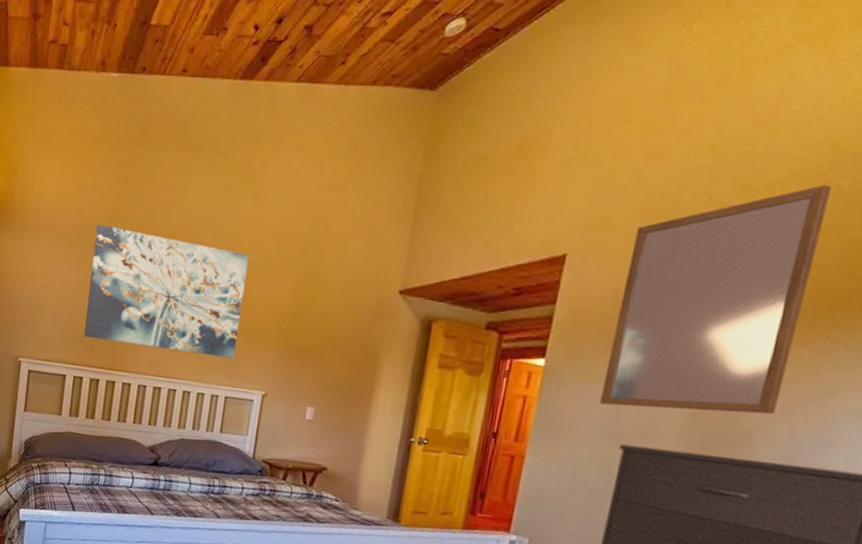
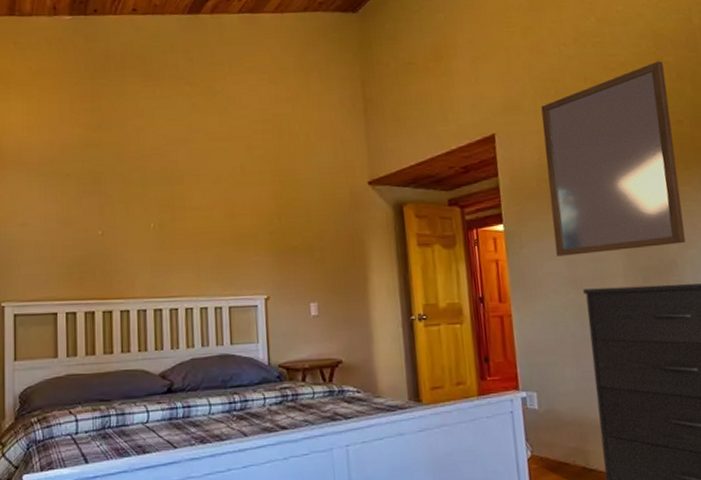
wall art: present [84,224,249,359] -> none [69,155,230,270]

